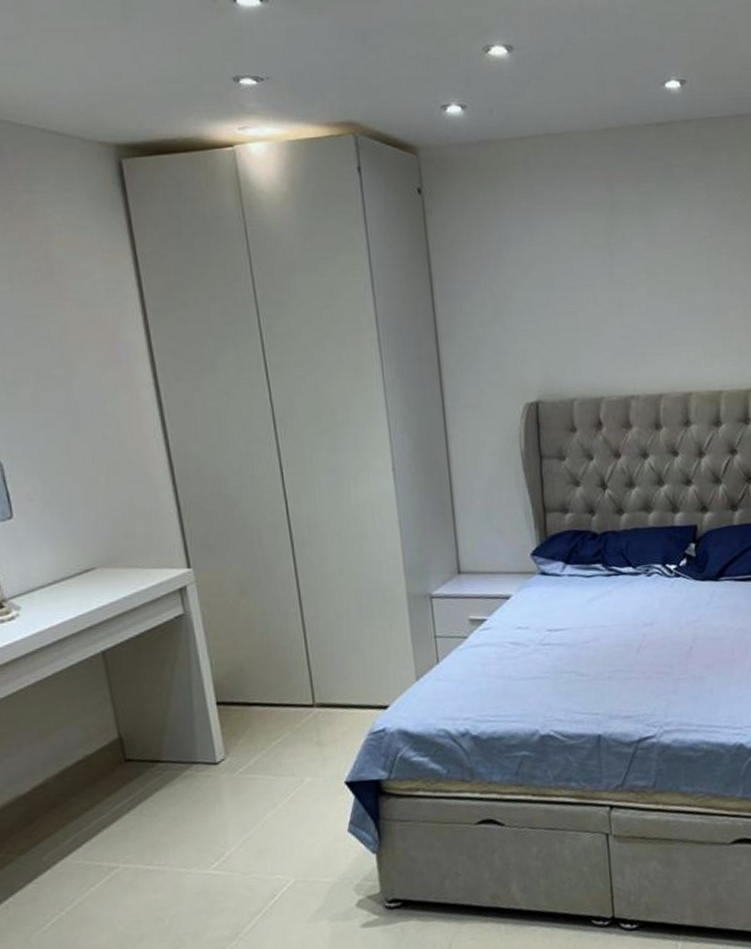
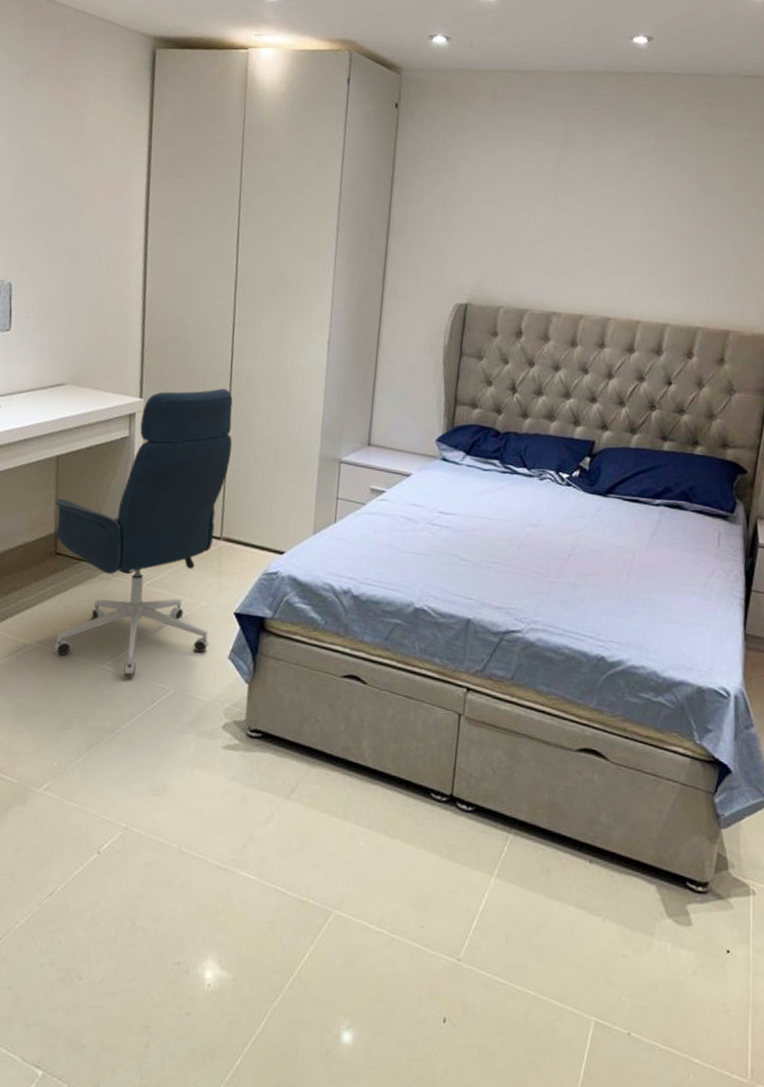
office chair: none [110,540,324,877] -> present [54,388,233,677]

